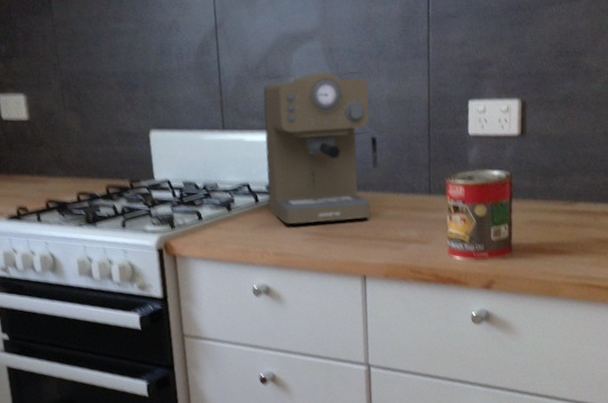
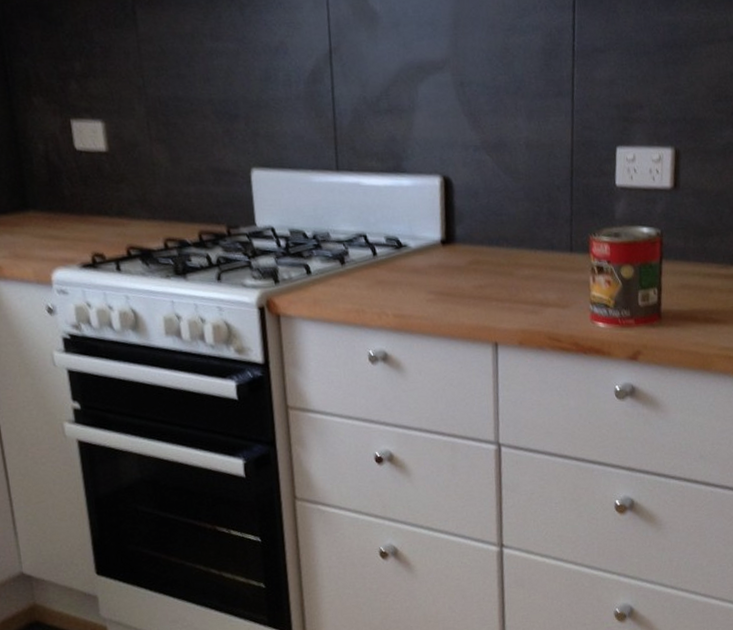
coffee maker: present [263,70,379,225] -> none [383,108,515,283]

